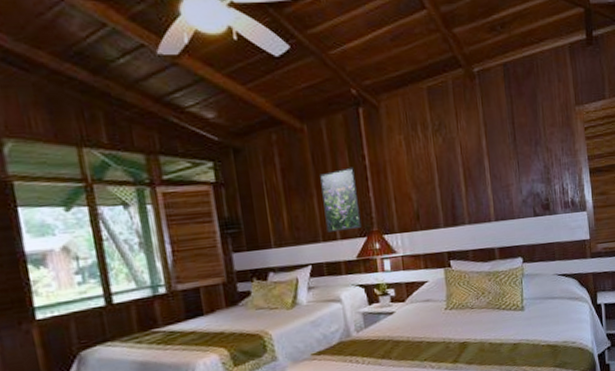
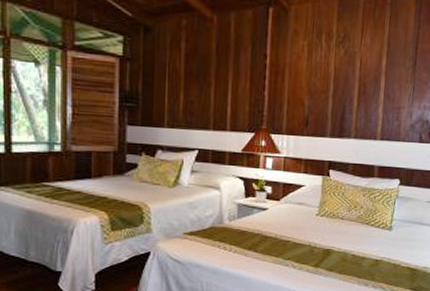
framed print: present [320,167,362,232] -> none [218,63,255,124]

